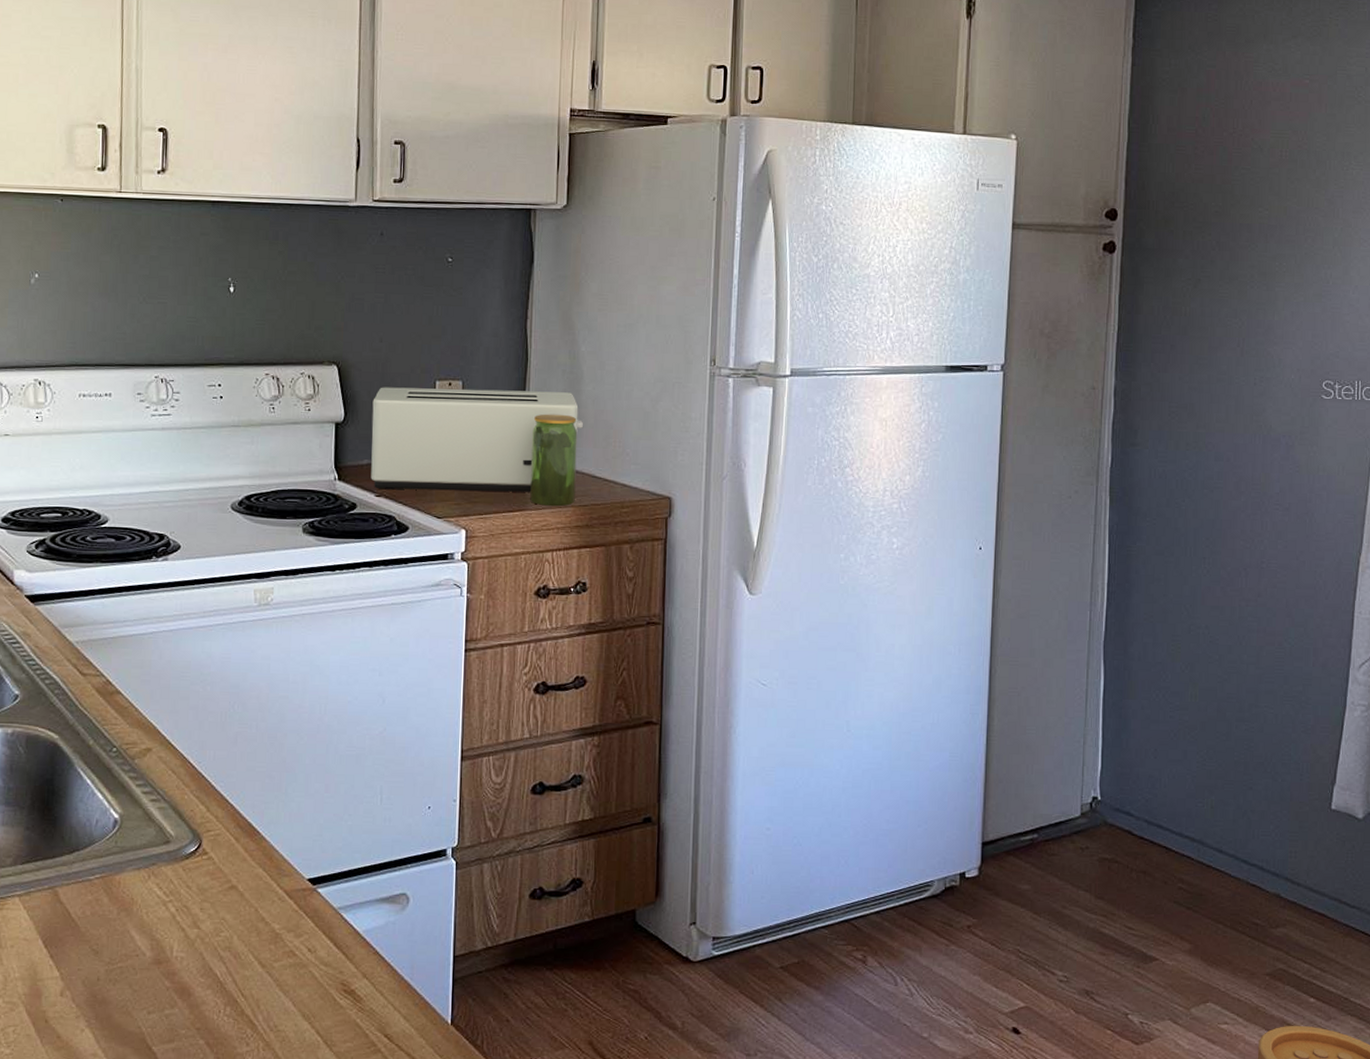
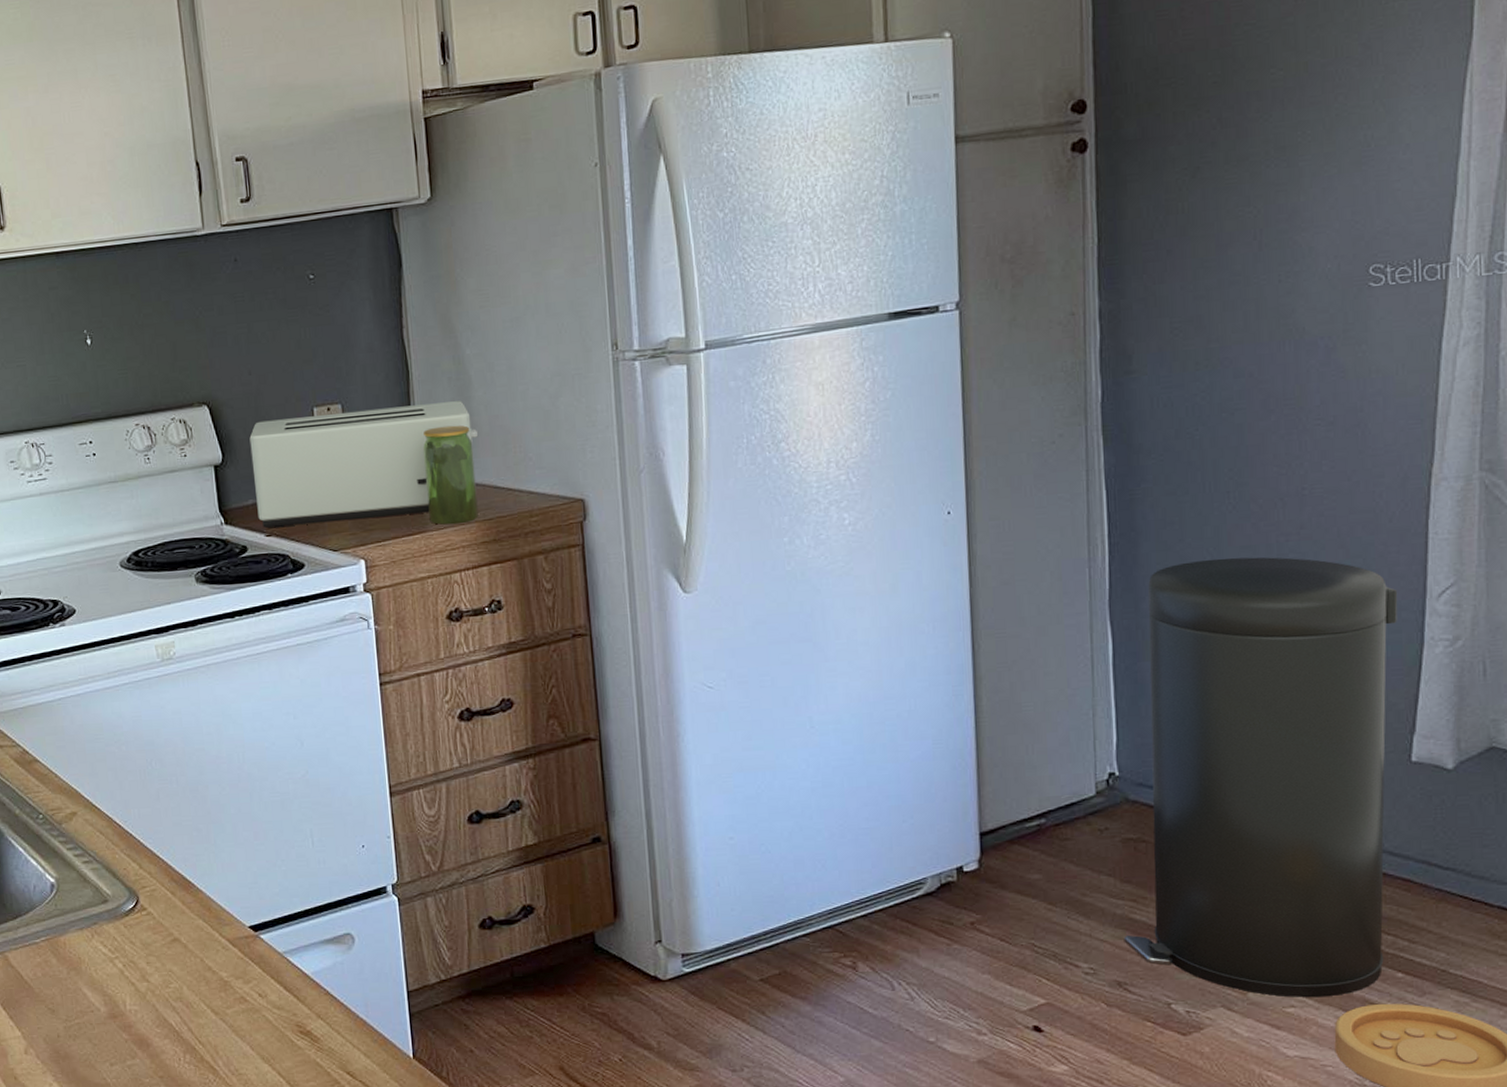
pedal bin: none [1093,614,1329,1016] -> present [1123,557,1398,998]

